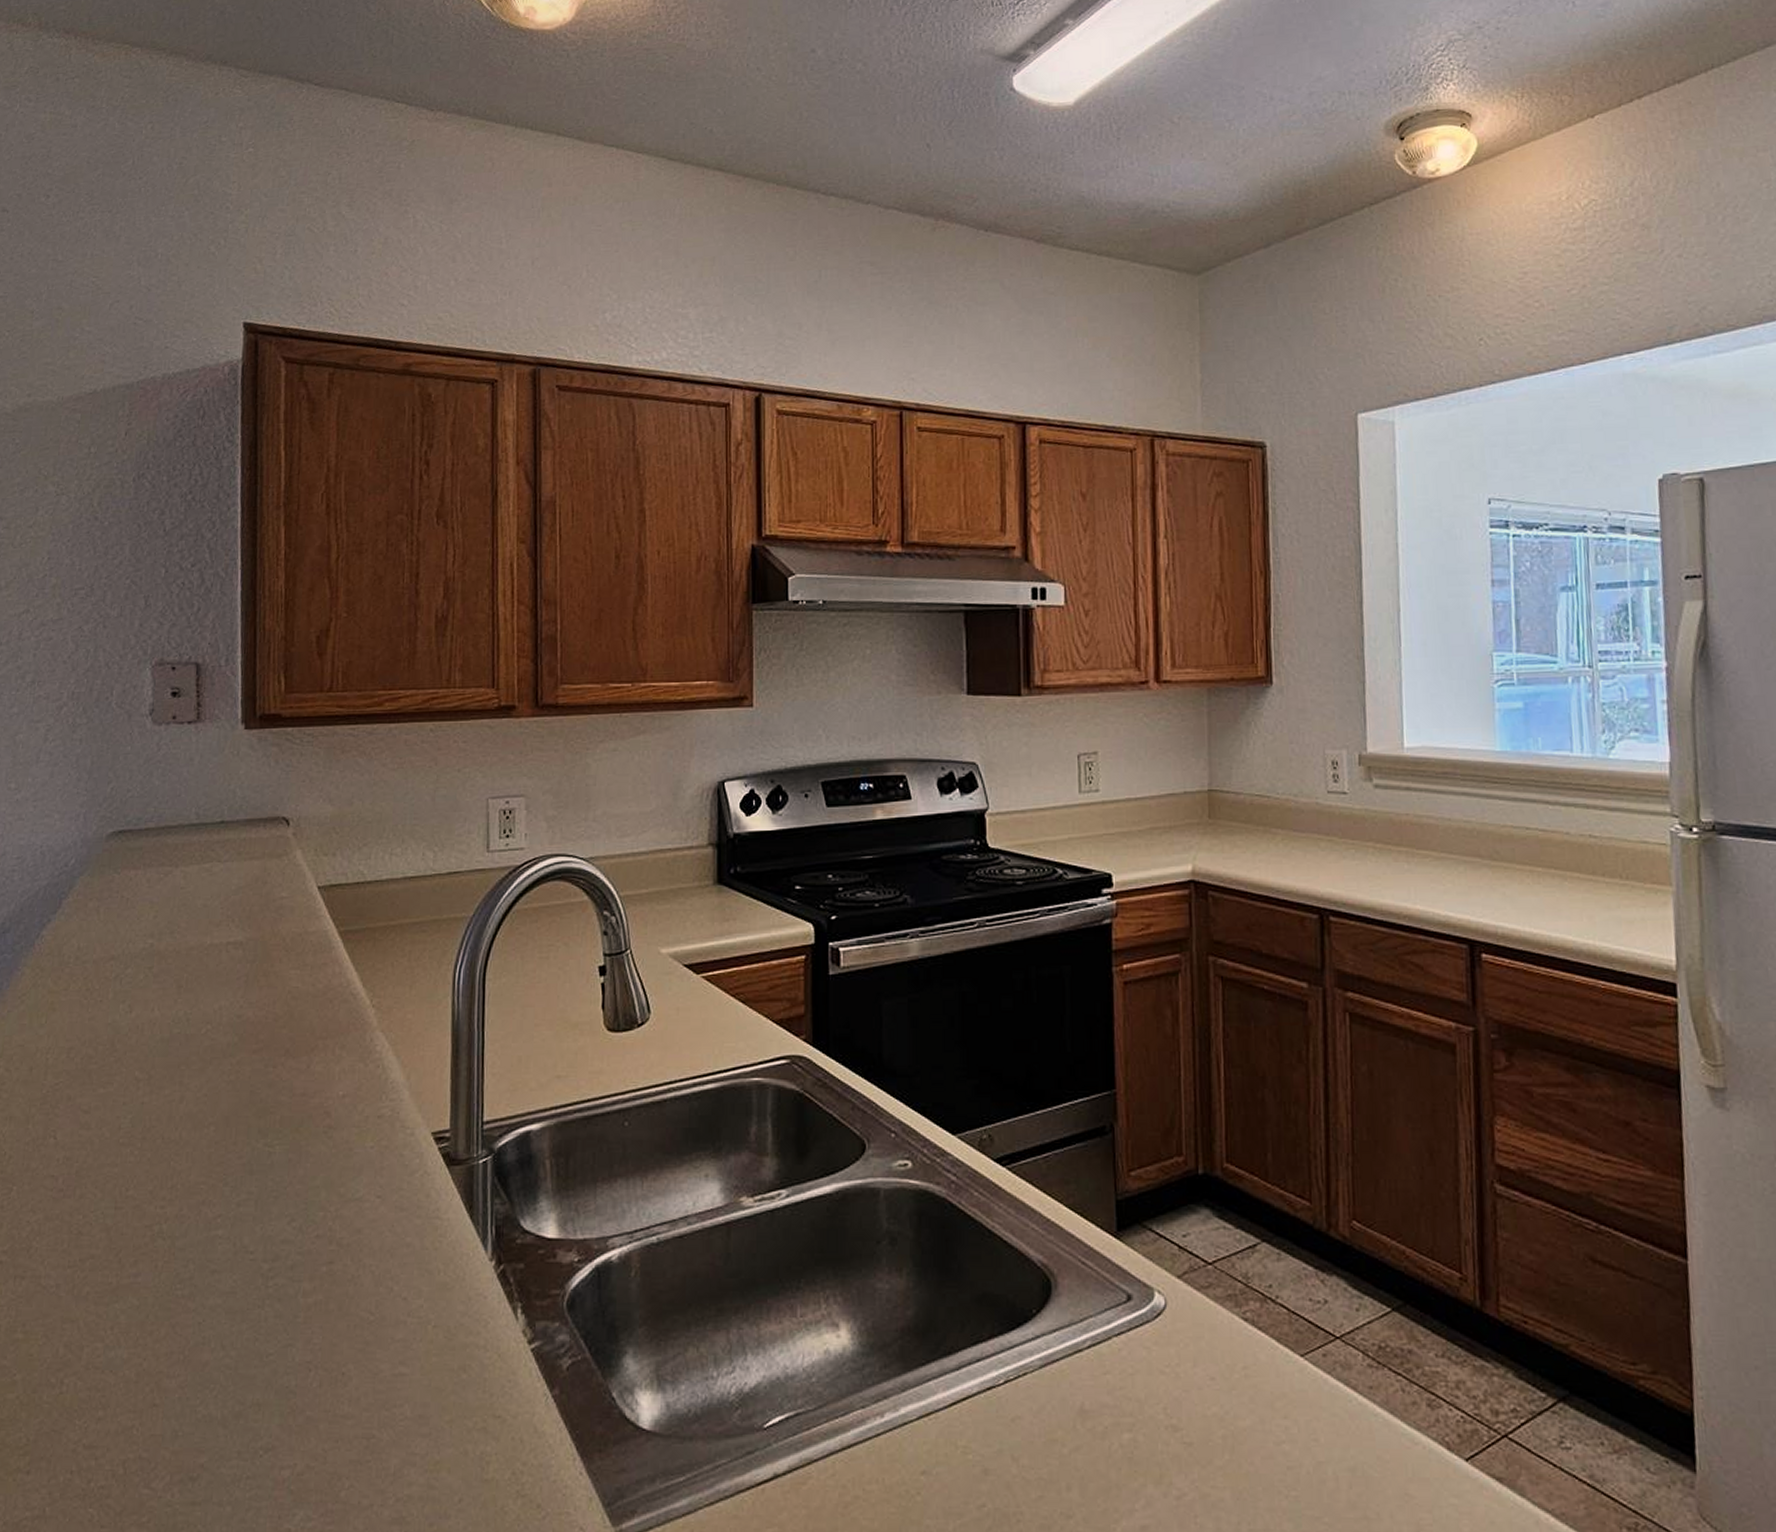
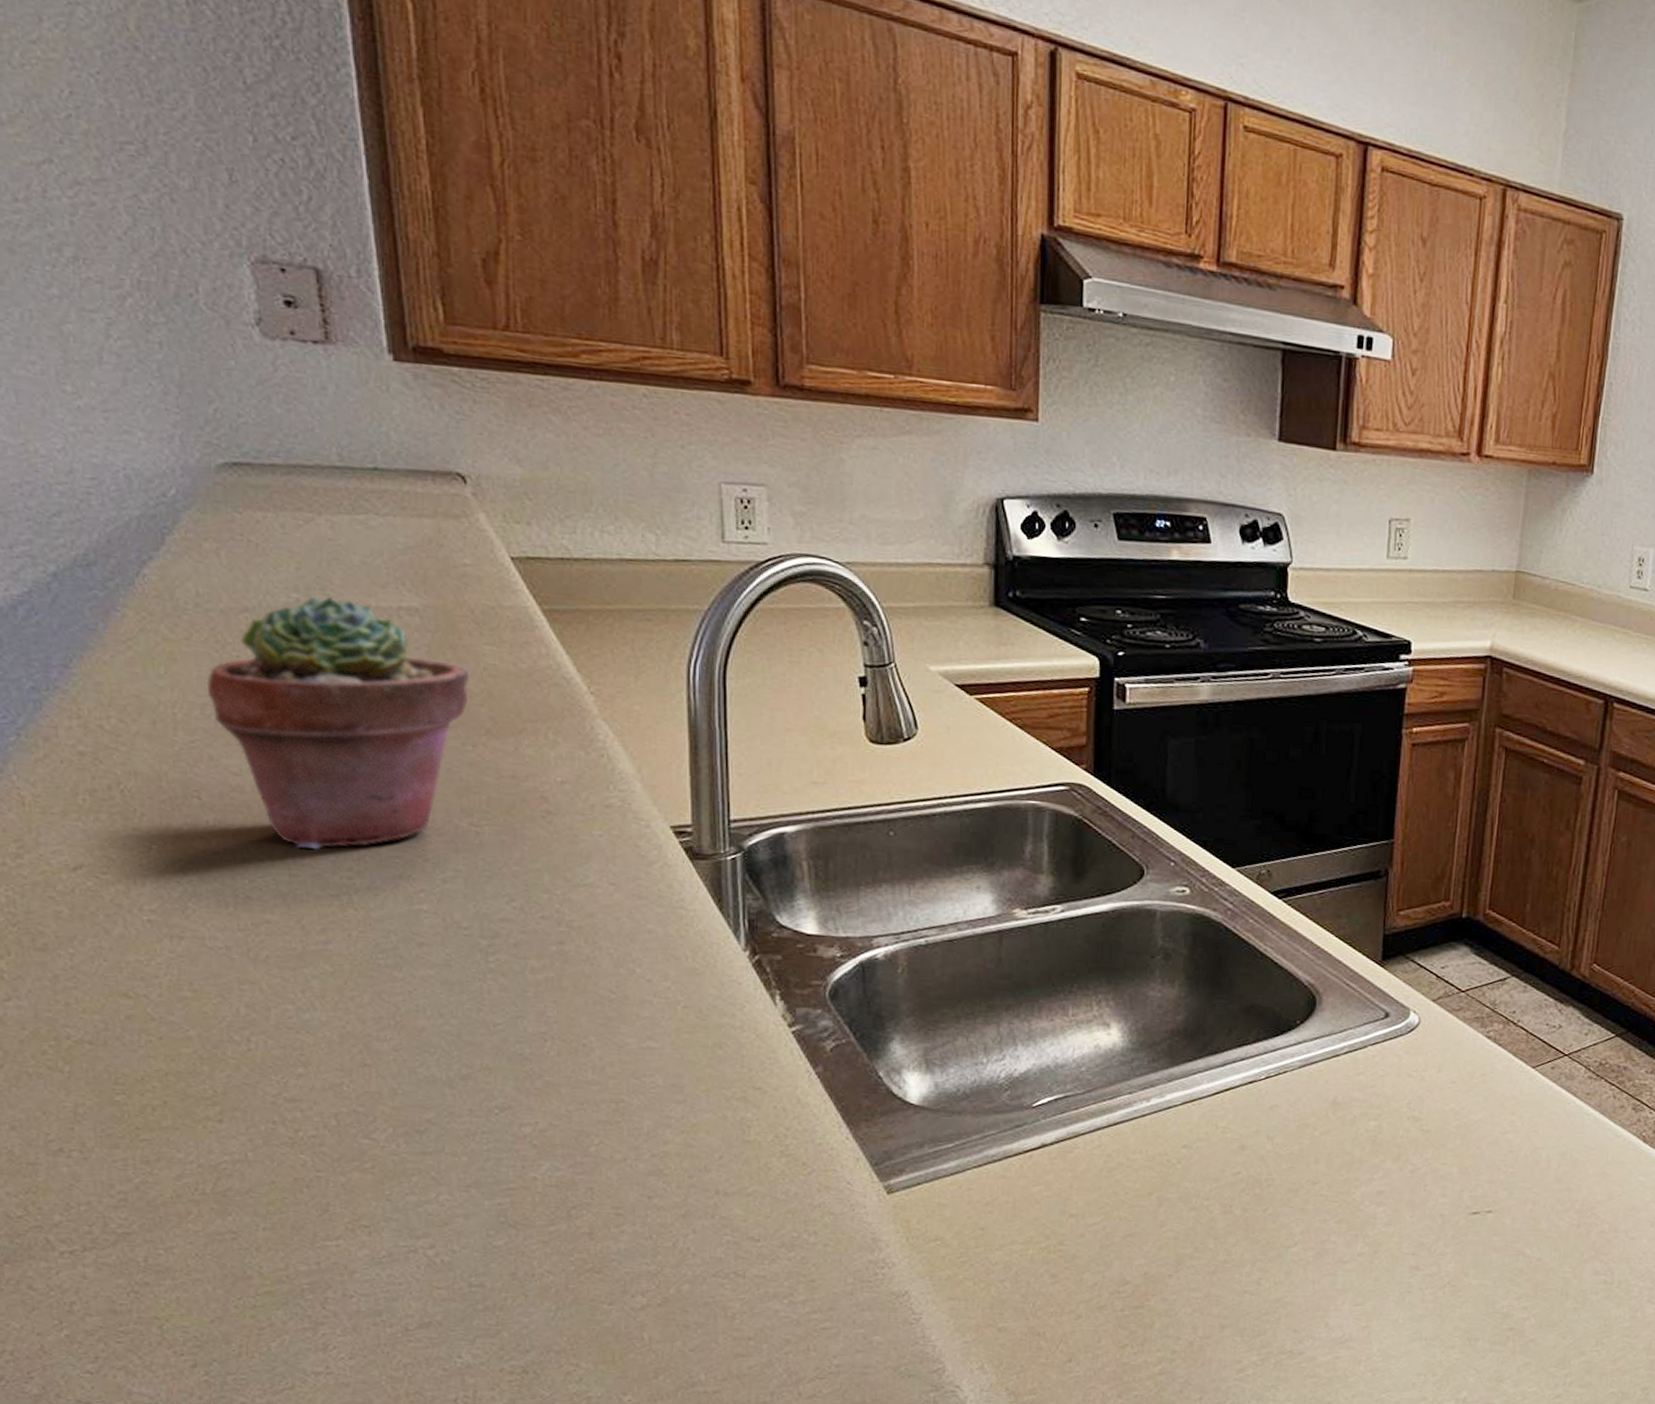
potted succulent: none [73,938,276,1183] -> present [206,595,469,851]

